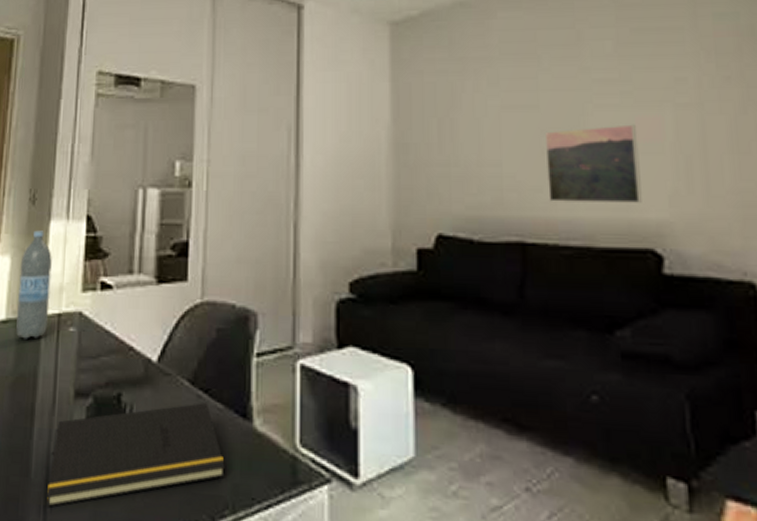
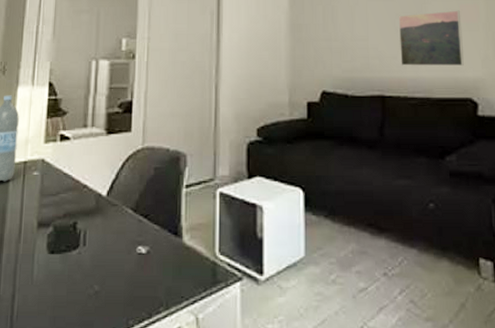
notepad: present [47,403,225,507] -> none [13,226,160,317]

